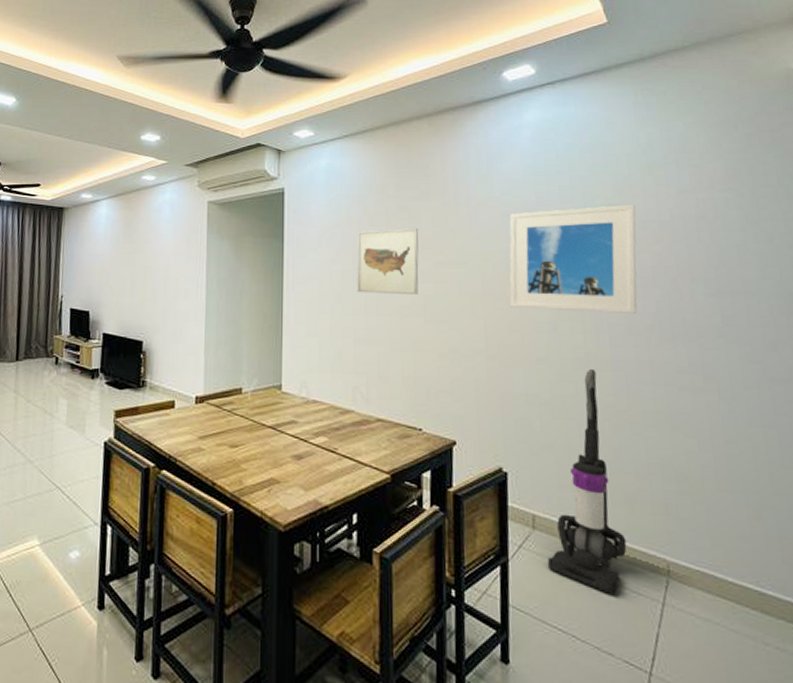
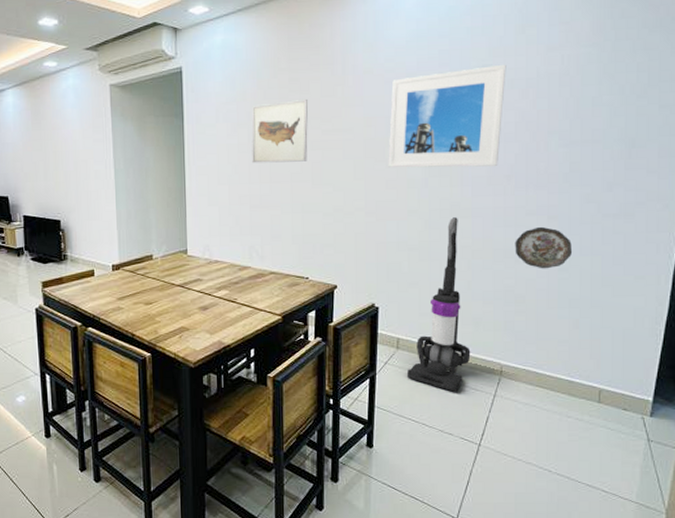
decorative plate: none [667,387,740,441] -> present [515,226,573,269]

